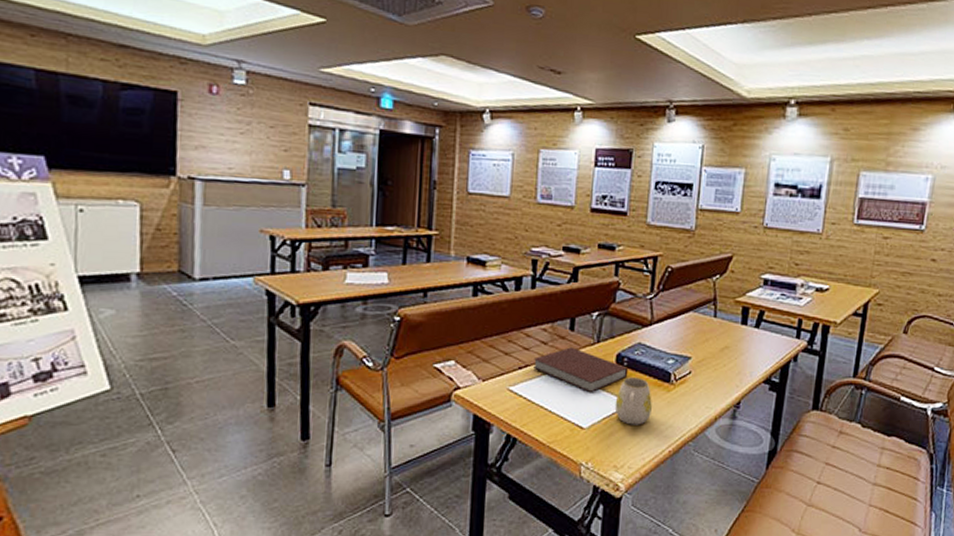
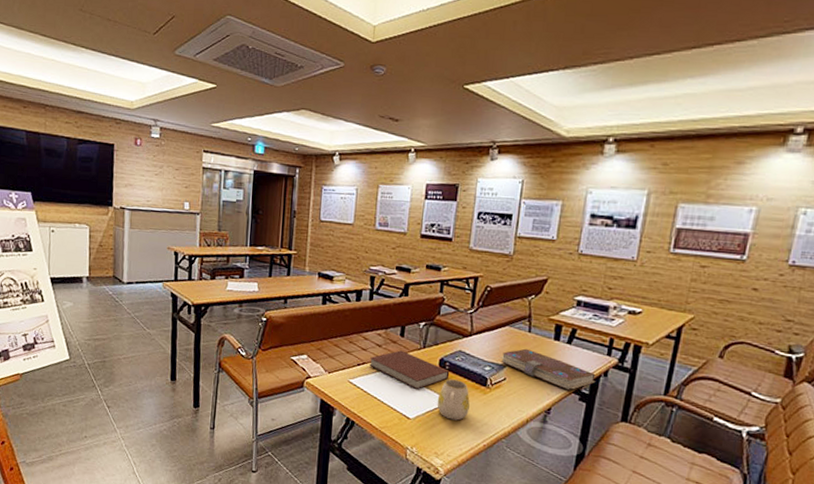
book: none [684,336,785,380] -> present [500,348,596,391]

